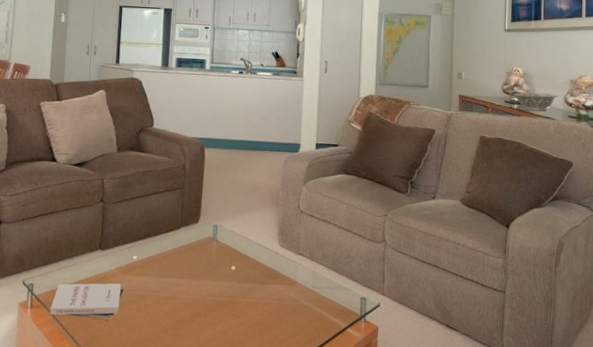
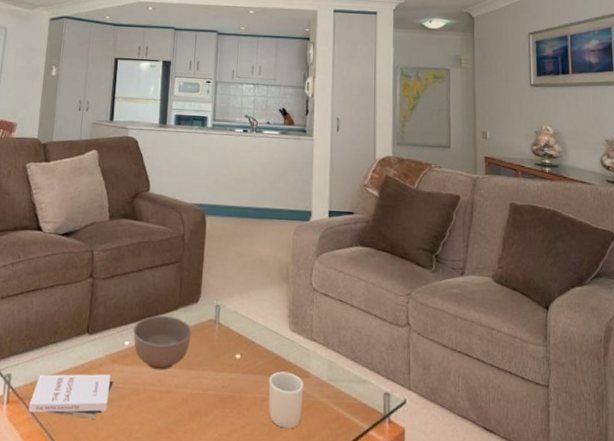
bowl: none [140,234,193,280] -> present [133,316,192,370]
mug: none [259,280,291,328] -> present [268,371,304,429]
decorative bowl: present [513,92,559,111] -> none [544,154,595,175]

